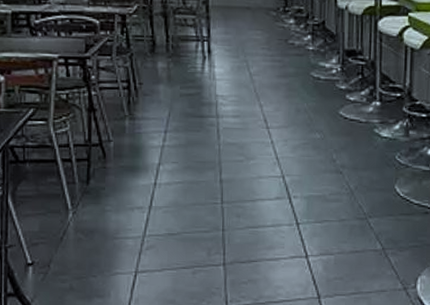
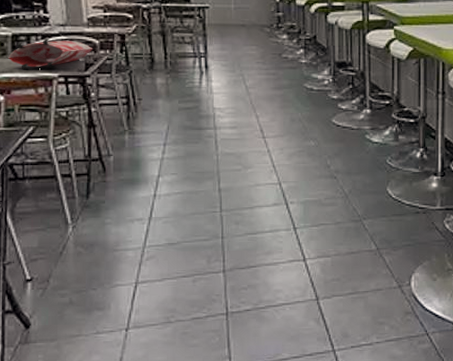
bag: none [8,16,94,51] -> present [8,38,93,71]

